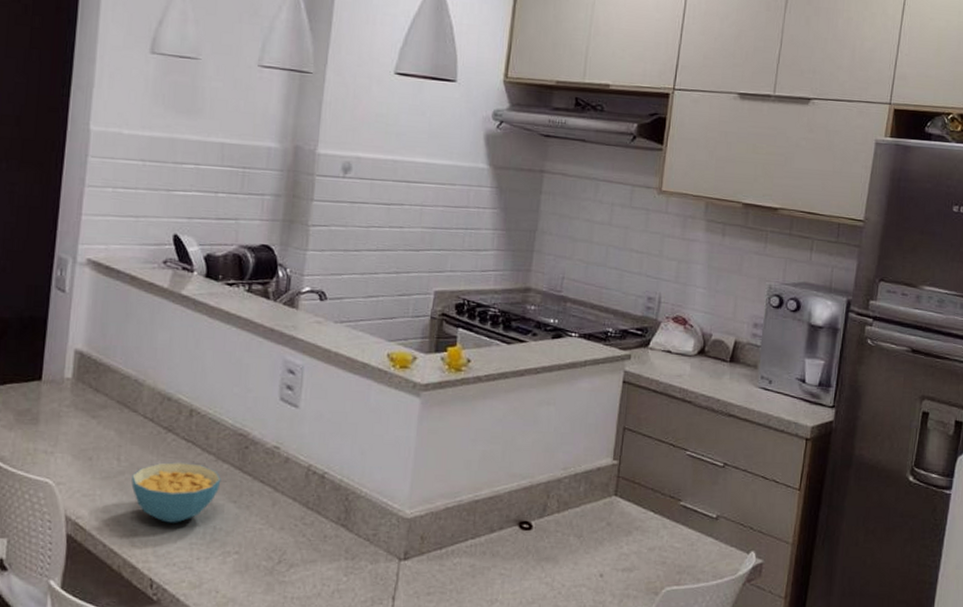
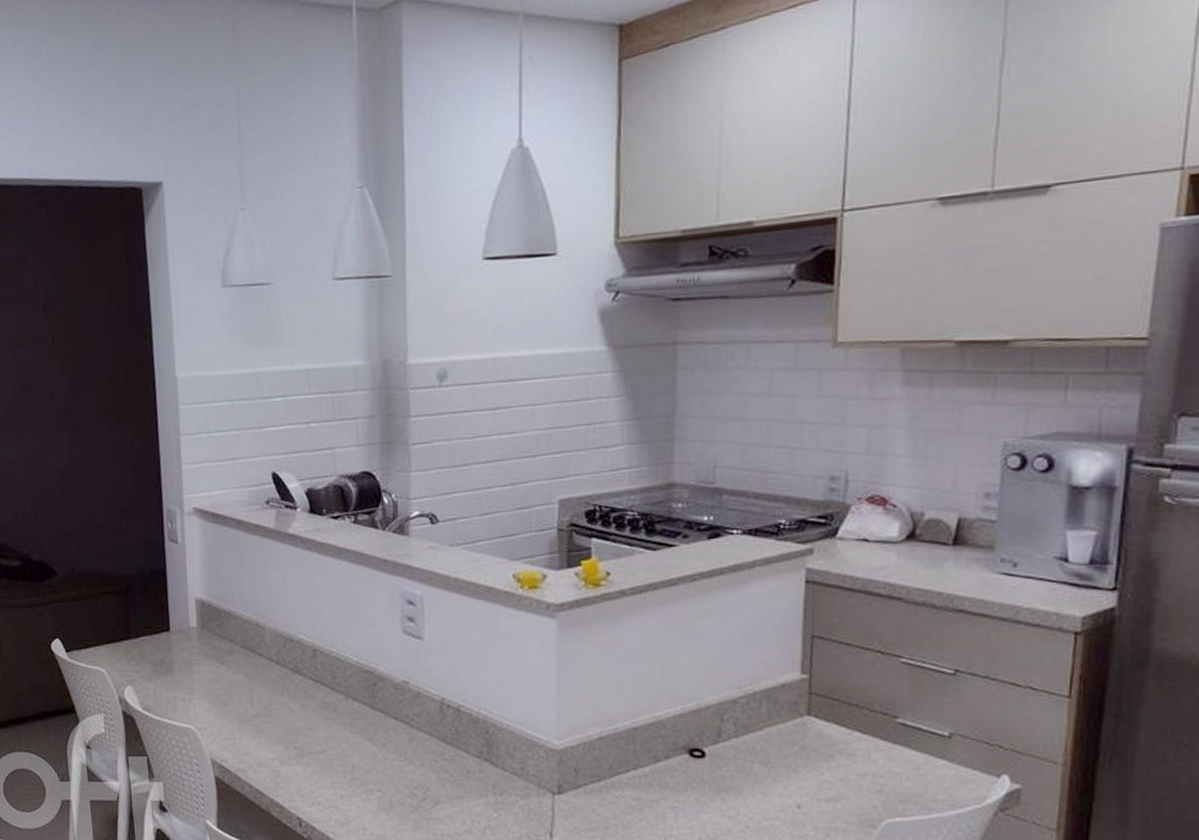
cereal bowl: present [131,462,221,523] -> none [267,703,354,763]

